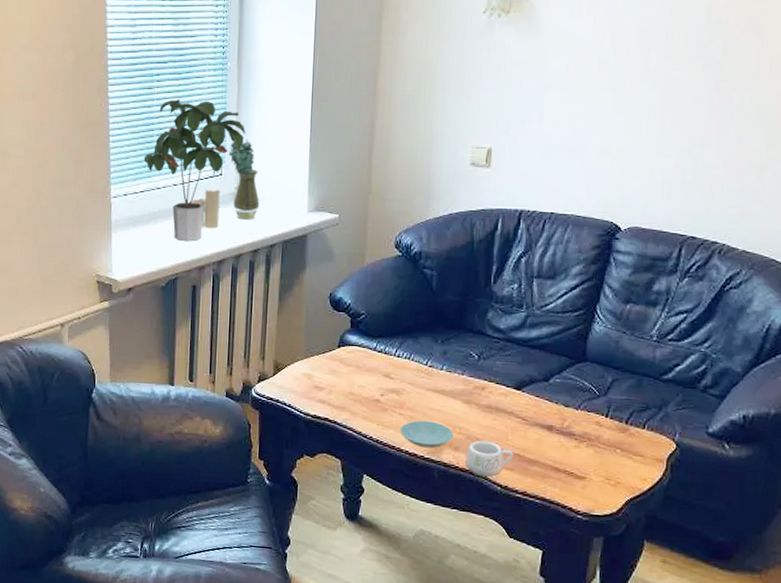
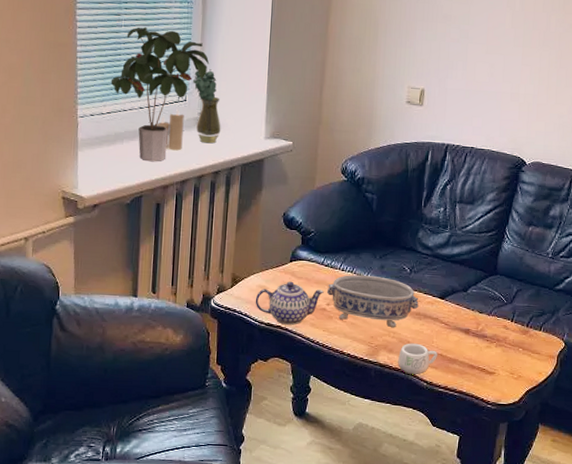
teapot: none [300,368,377,418] -> present [255,281,324,325]
decorative bowl: none [380,361,490,423] -> present [326,274,419,328]
saucer: present [400,420,453,448] -> none [343,326,388,351]

